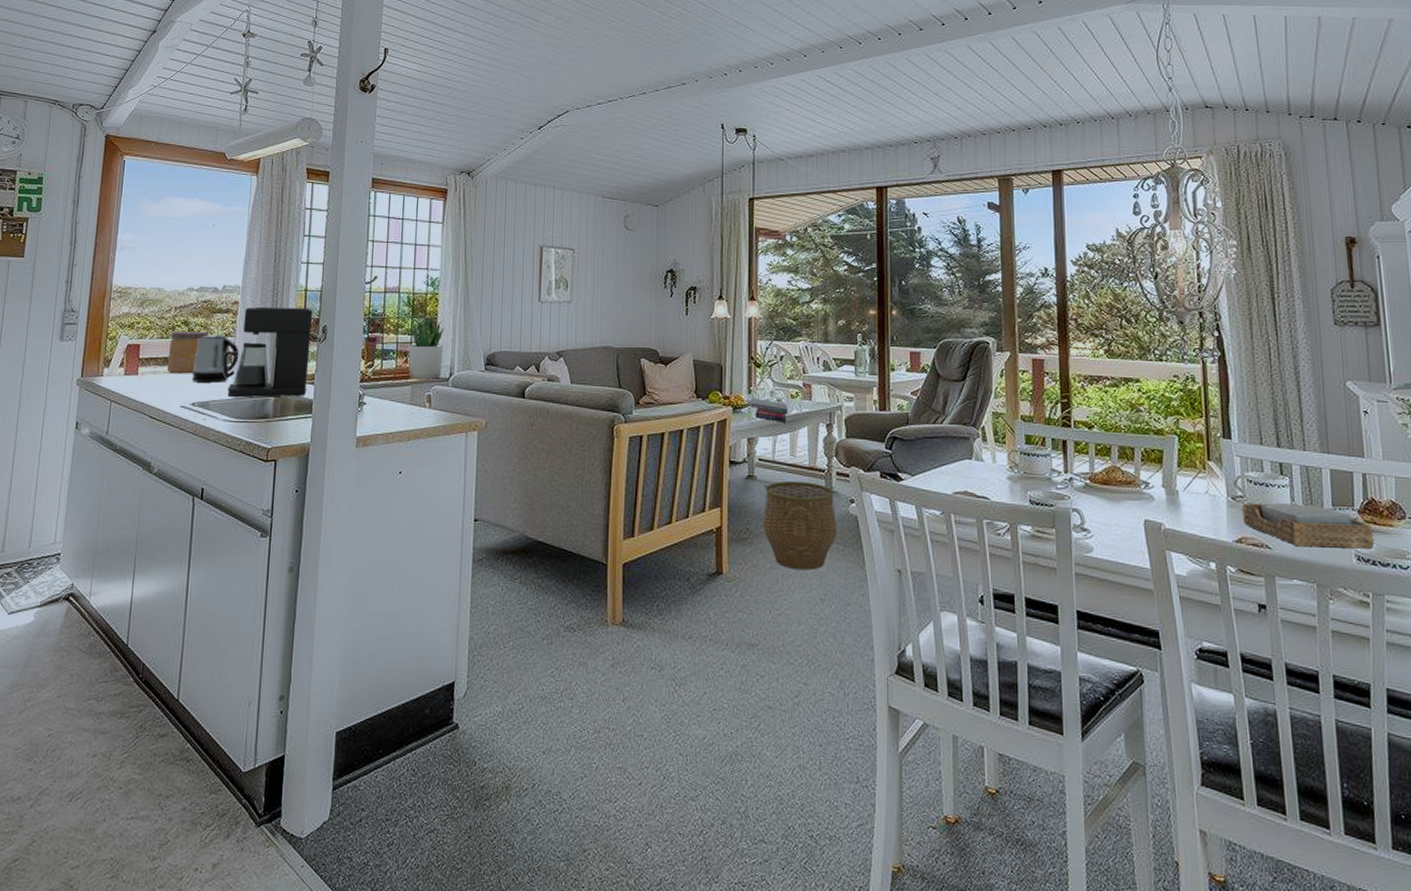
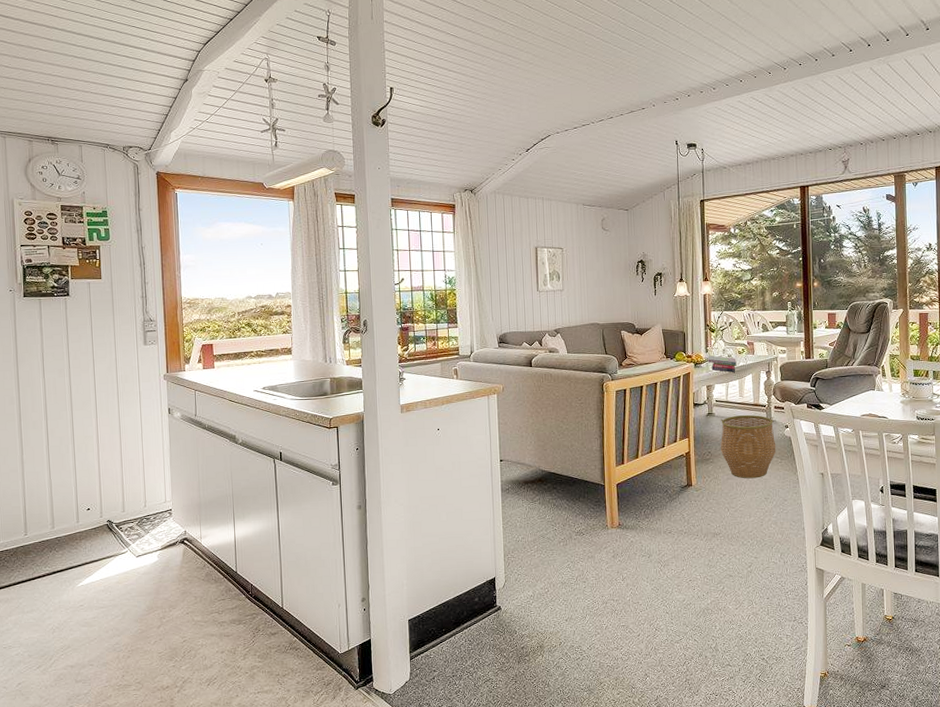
jar: present [166,331,209,373] -> none [237,331,269,365]
kettle: present [192,335,239,383] -> none [260,332,297,371]
coffee maker: present [222,306,314,398] -> none [284,306,356,381]
planter: present [408,313,445,380] -> none [436,305,464,358]

